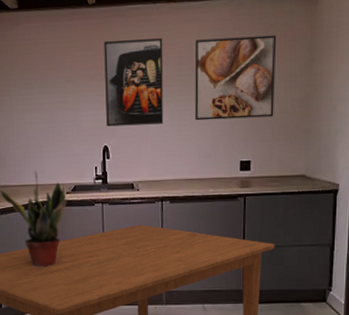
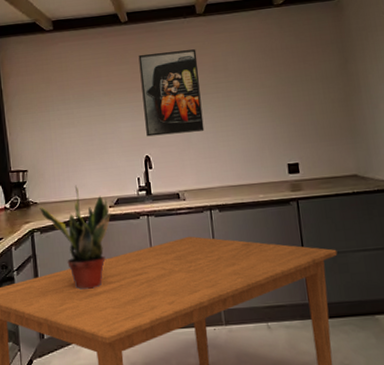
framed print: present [194,35,277,121] -> none [228,40,316,126]

